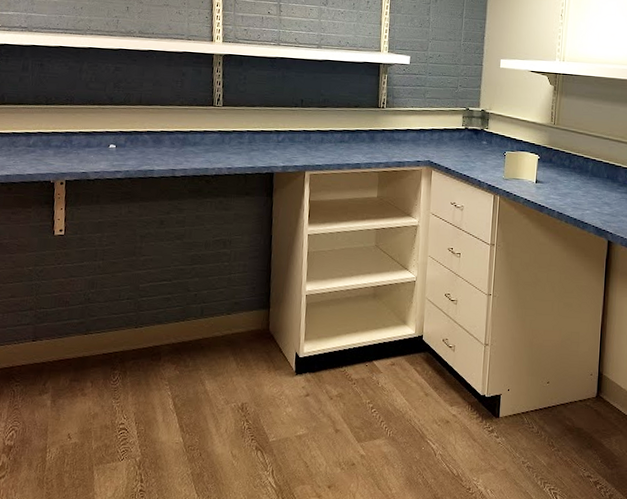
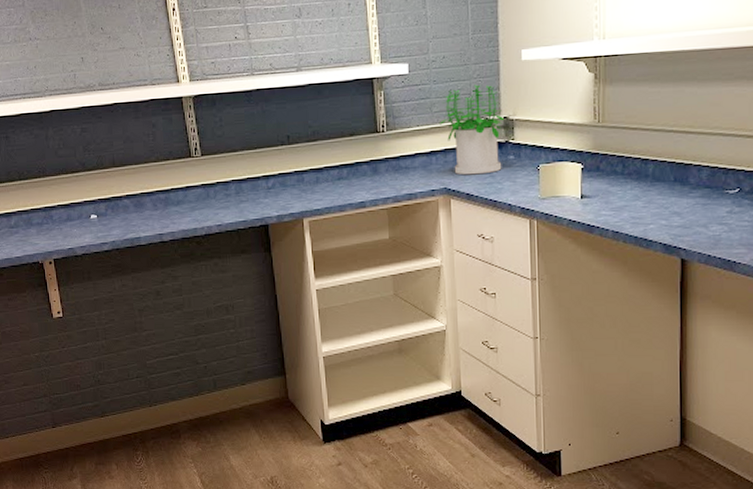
potted plant: none [430,81,482,153] -> present [440,84,504,175]

